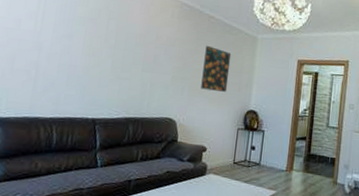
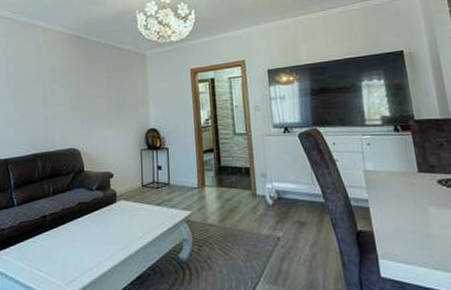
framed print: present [201,45,232,92] -> none [98,70,125,115]

